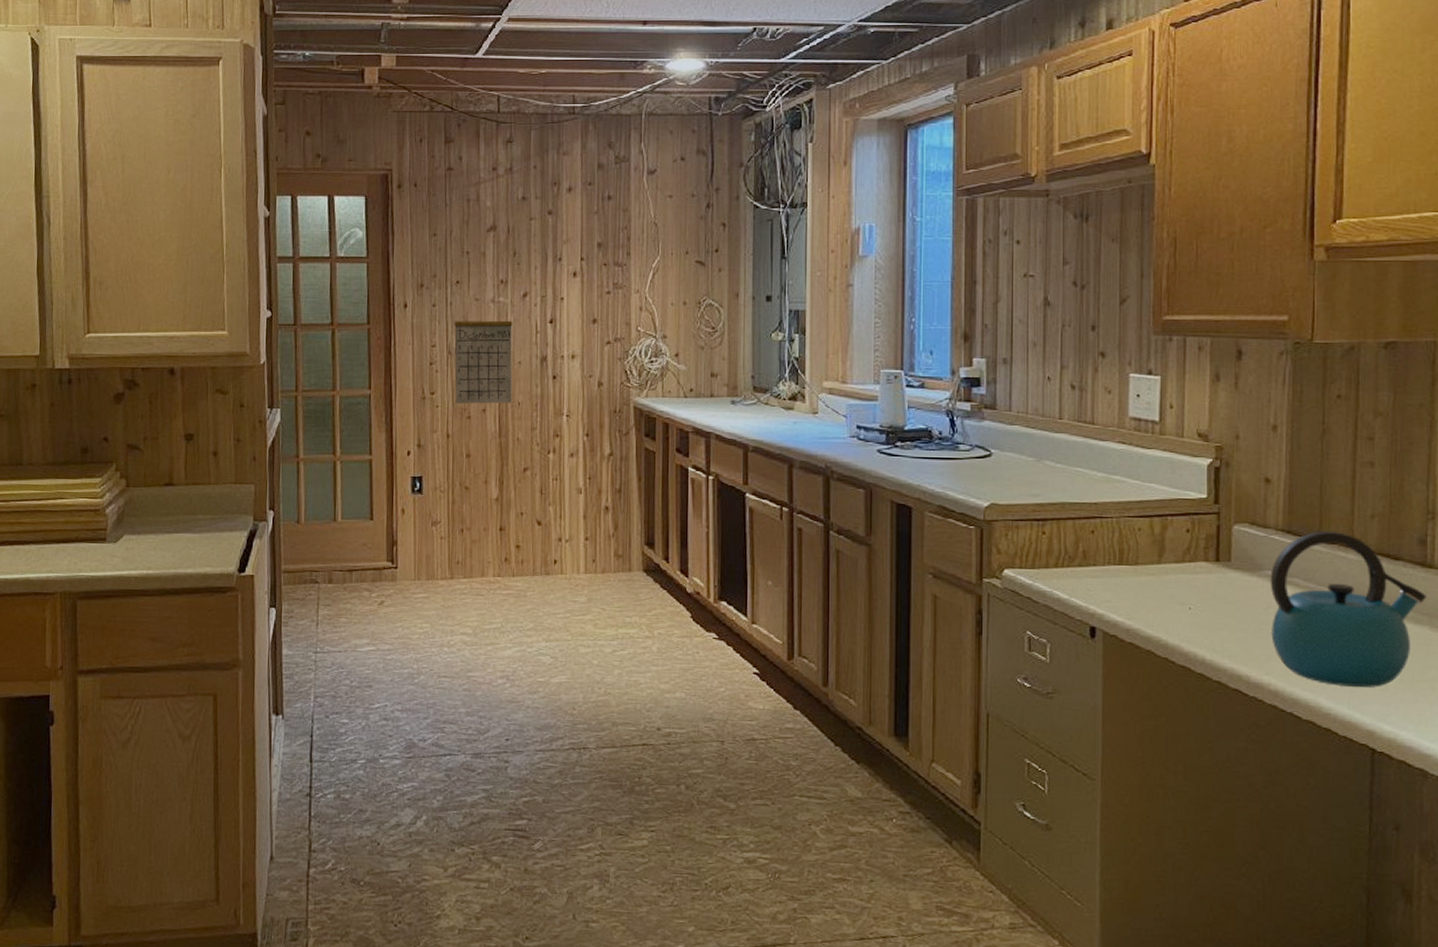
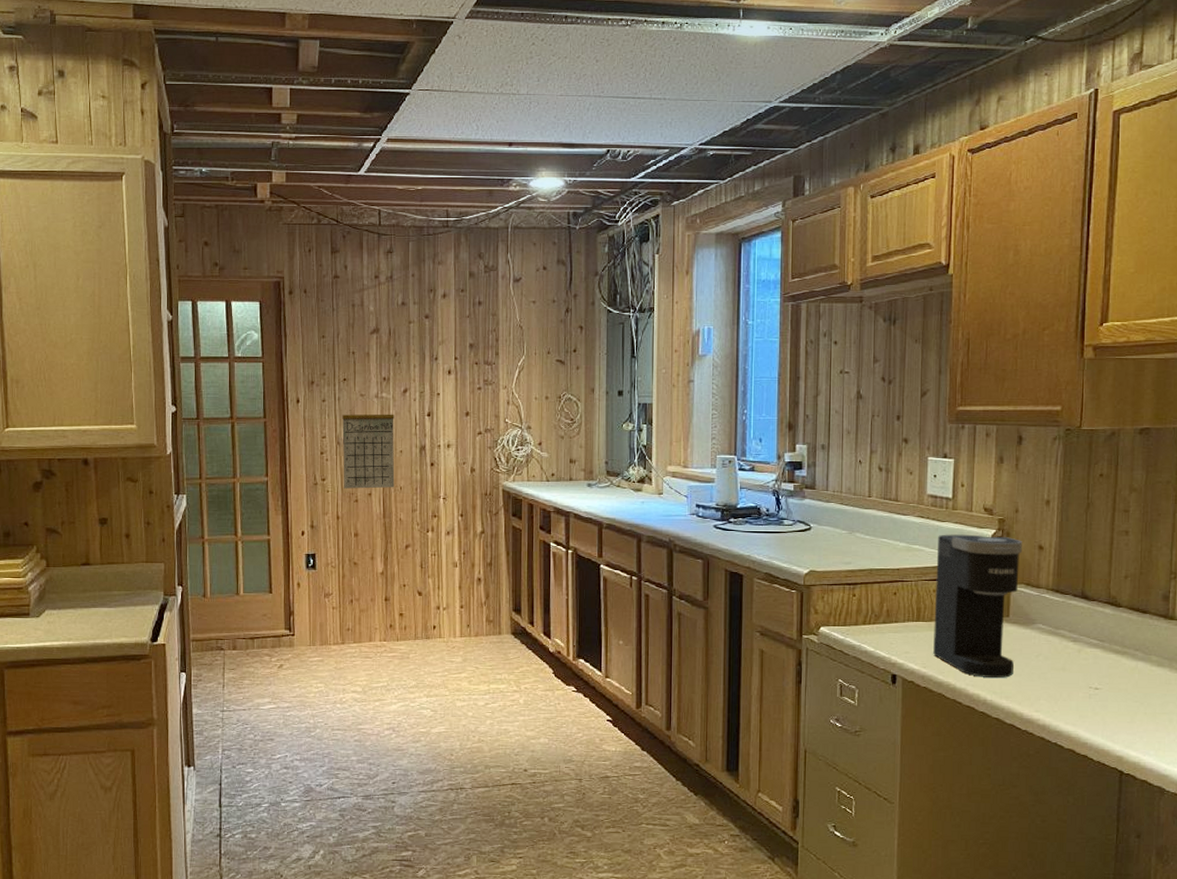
coffee maker: none [1140,463,1245,633] -> present [933,534,1022,678]
kettle: present [1270,530,1426,688] -> none [1041,589,1168,721]

